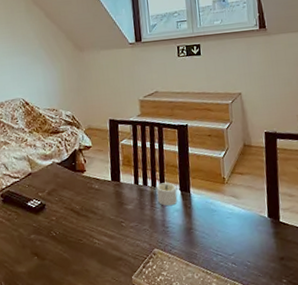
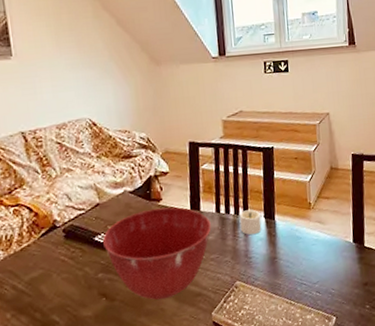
mixing bowl: none [35,178,131,262] -> present [103,207,211,300]

